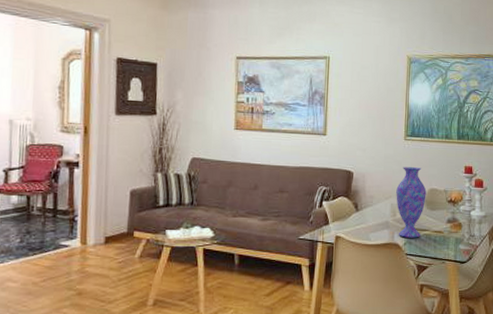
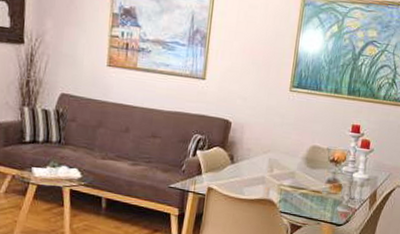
vase: present [396,167,427,238] -> none [274,120,308,196]

